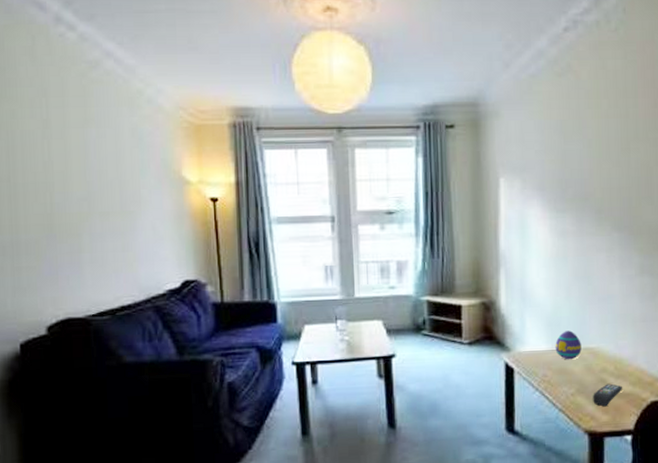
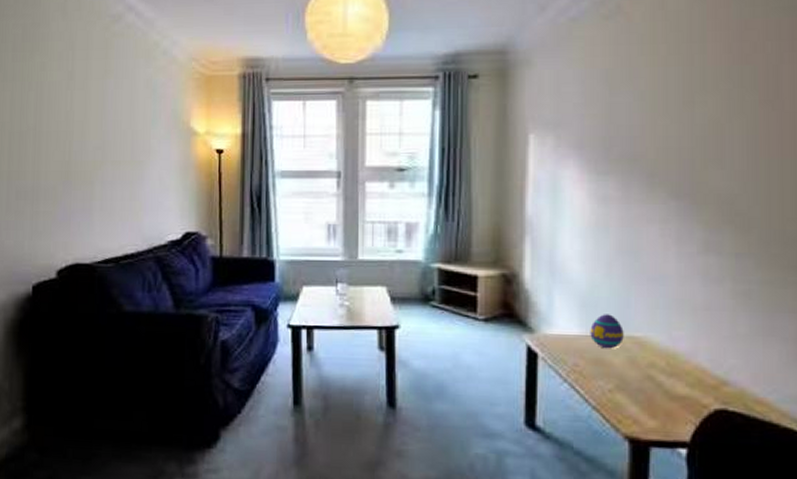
remote control: present [593,383,622,407] -> none [637,382,676,410]

